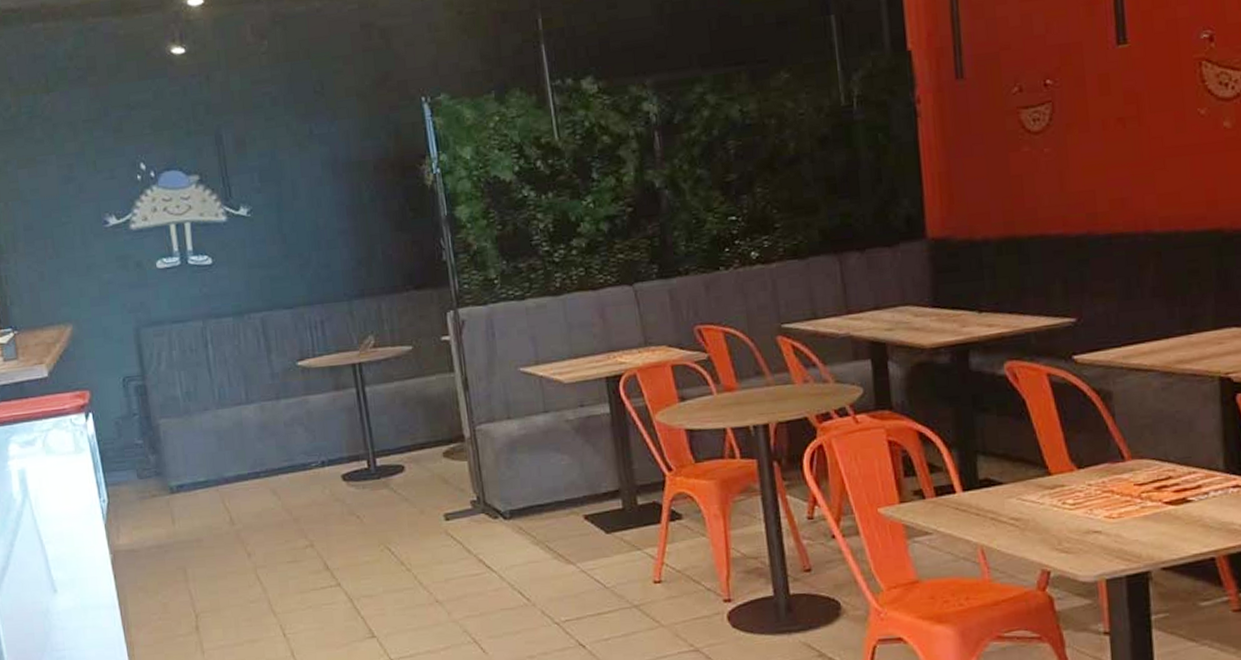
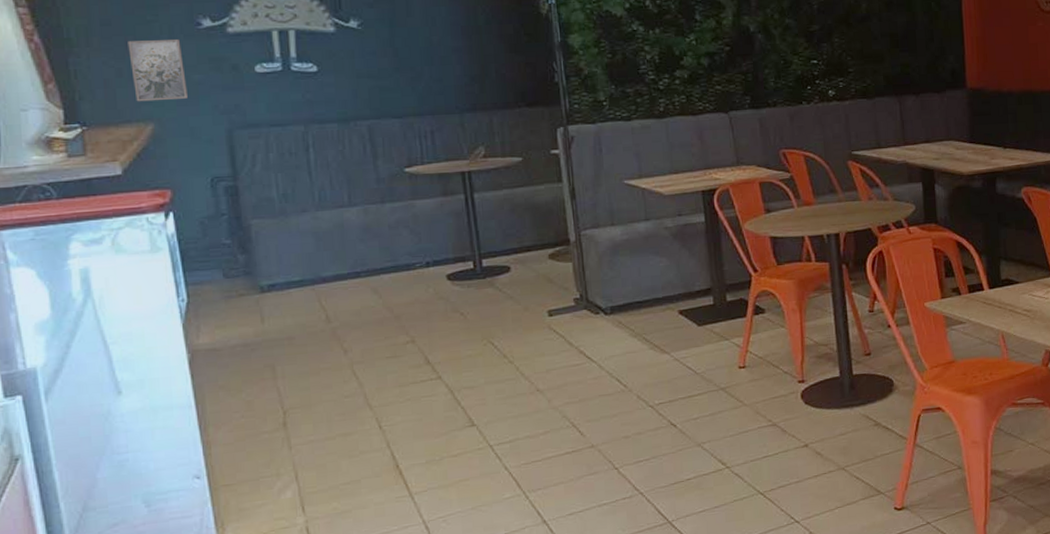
wall art: none [47,239,99,304] -> present [128,40,188,102]

